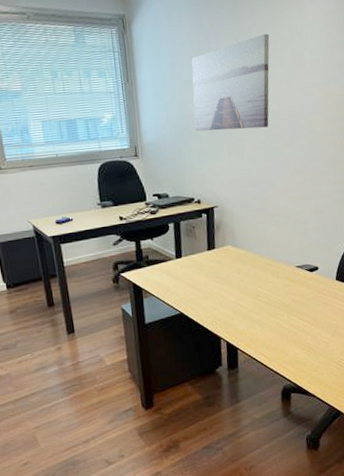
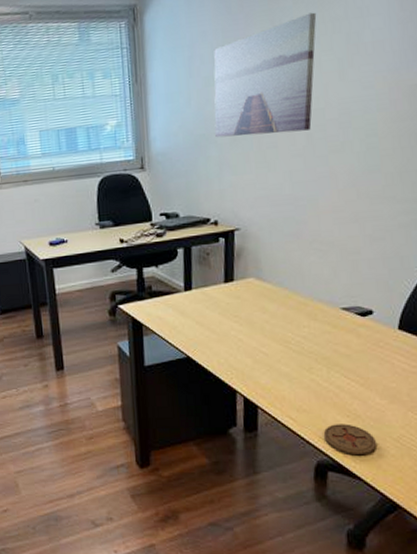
coaster: none [286,355,325,379] -> present [323,423,377,456]

